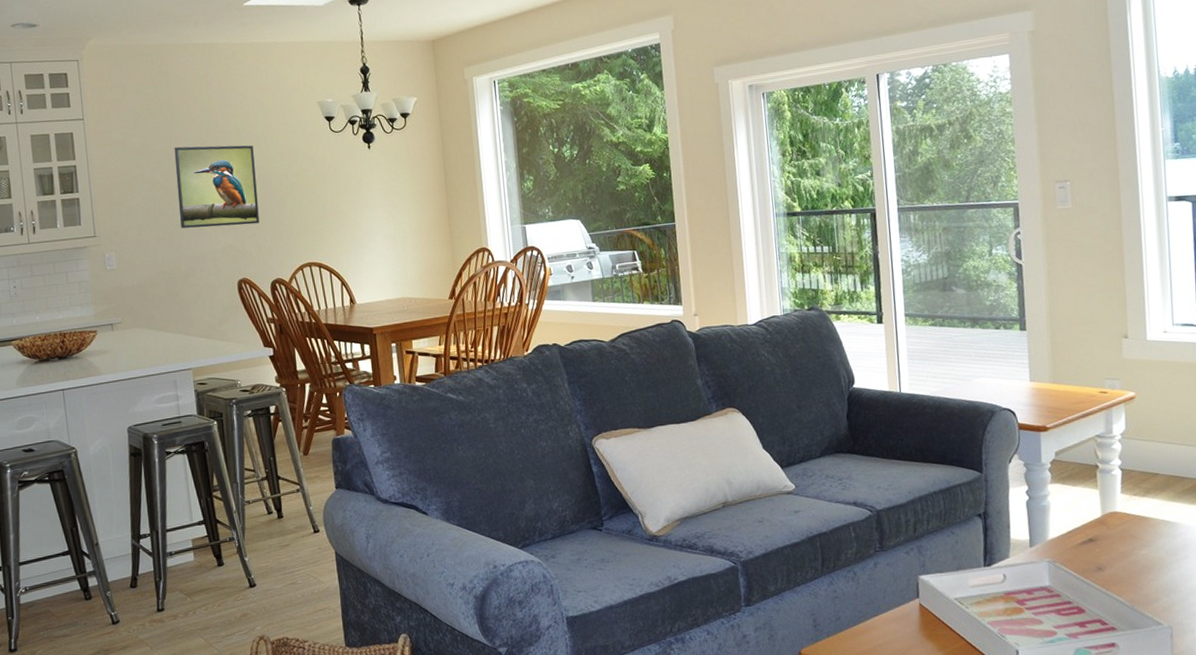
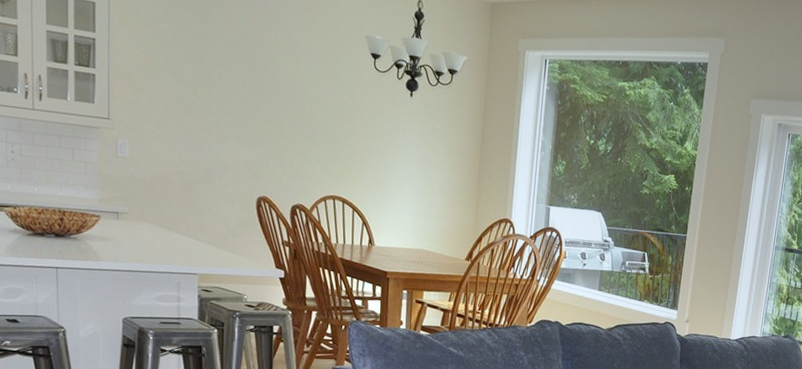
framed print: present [174,145,259,229] -> none [203,45,292,145]

